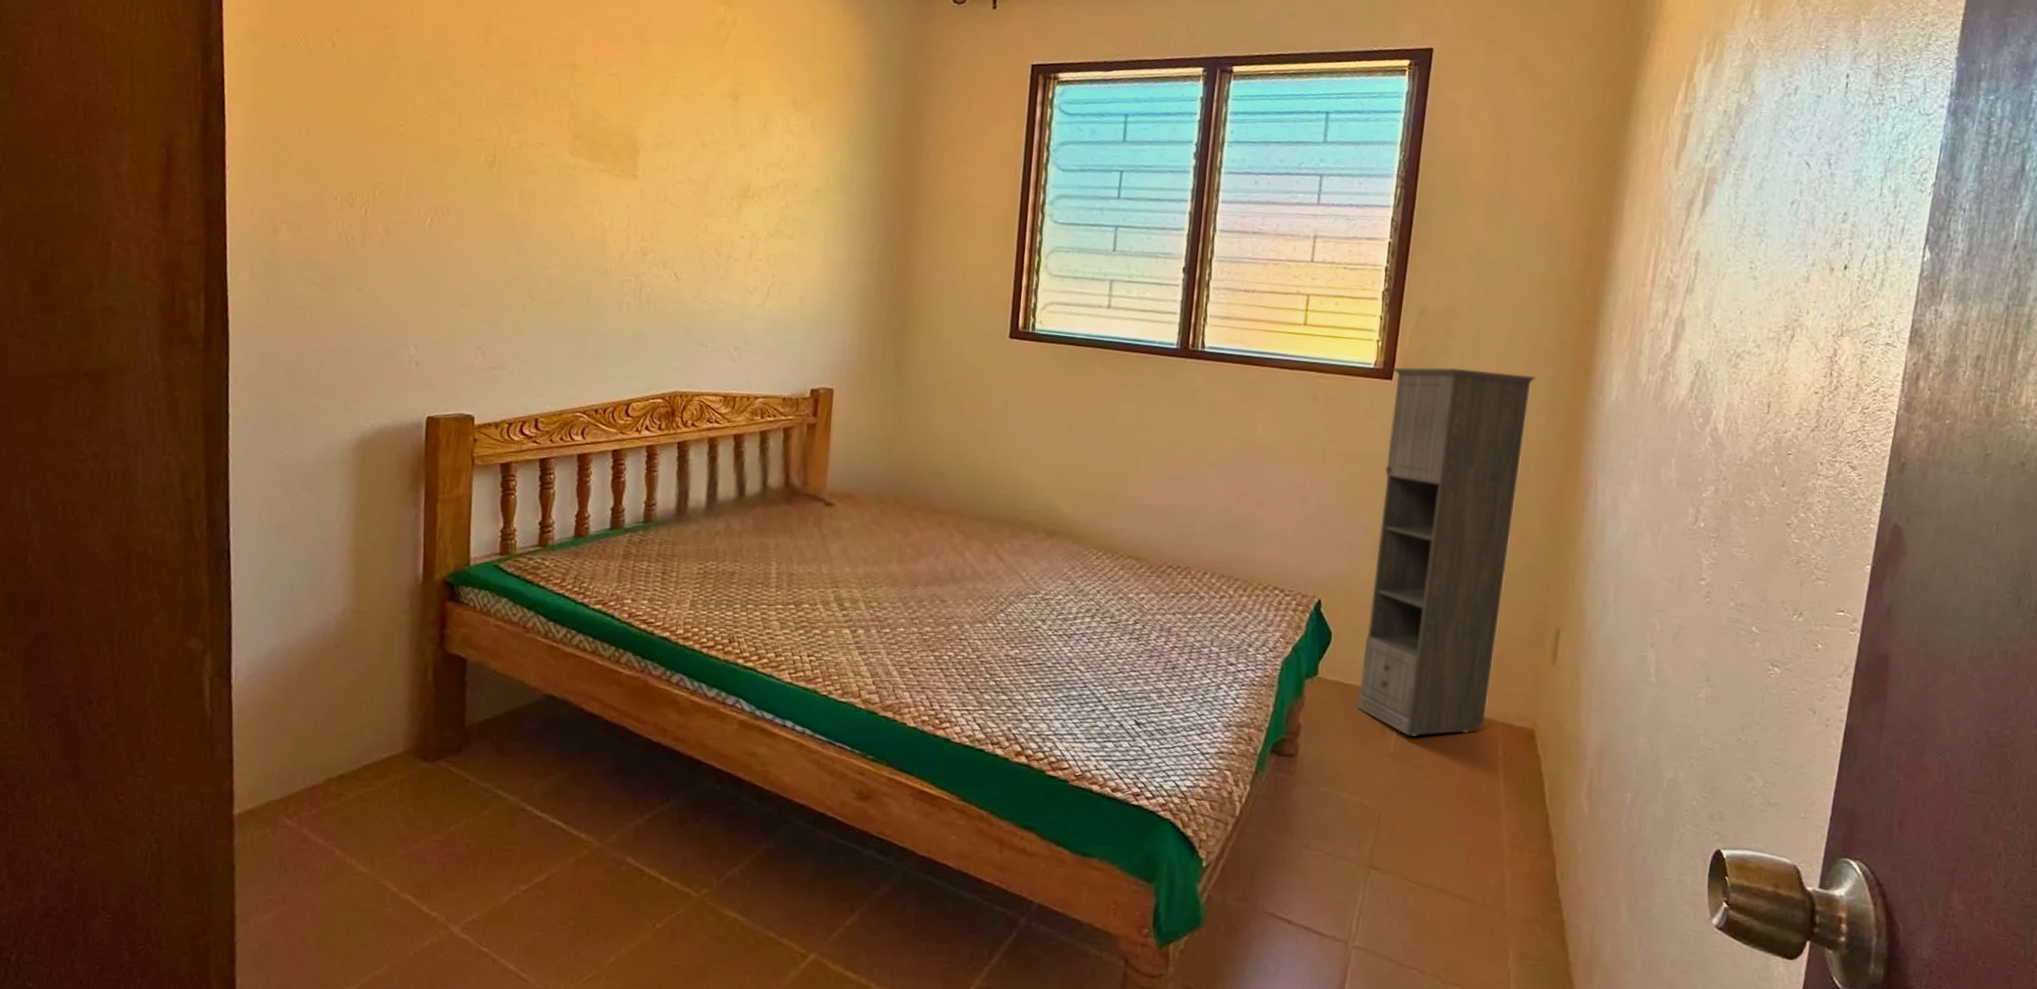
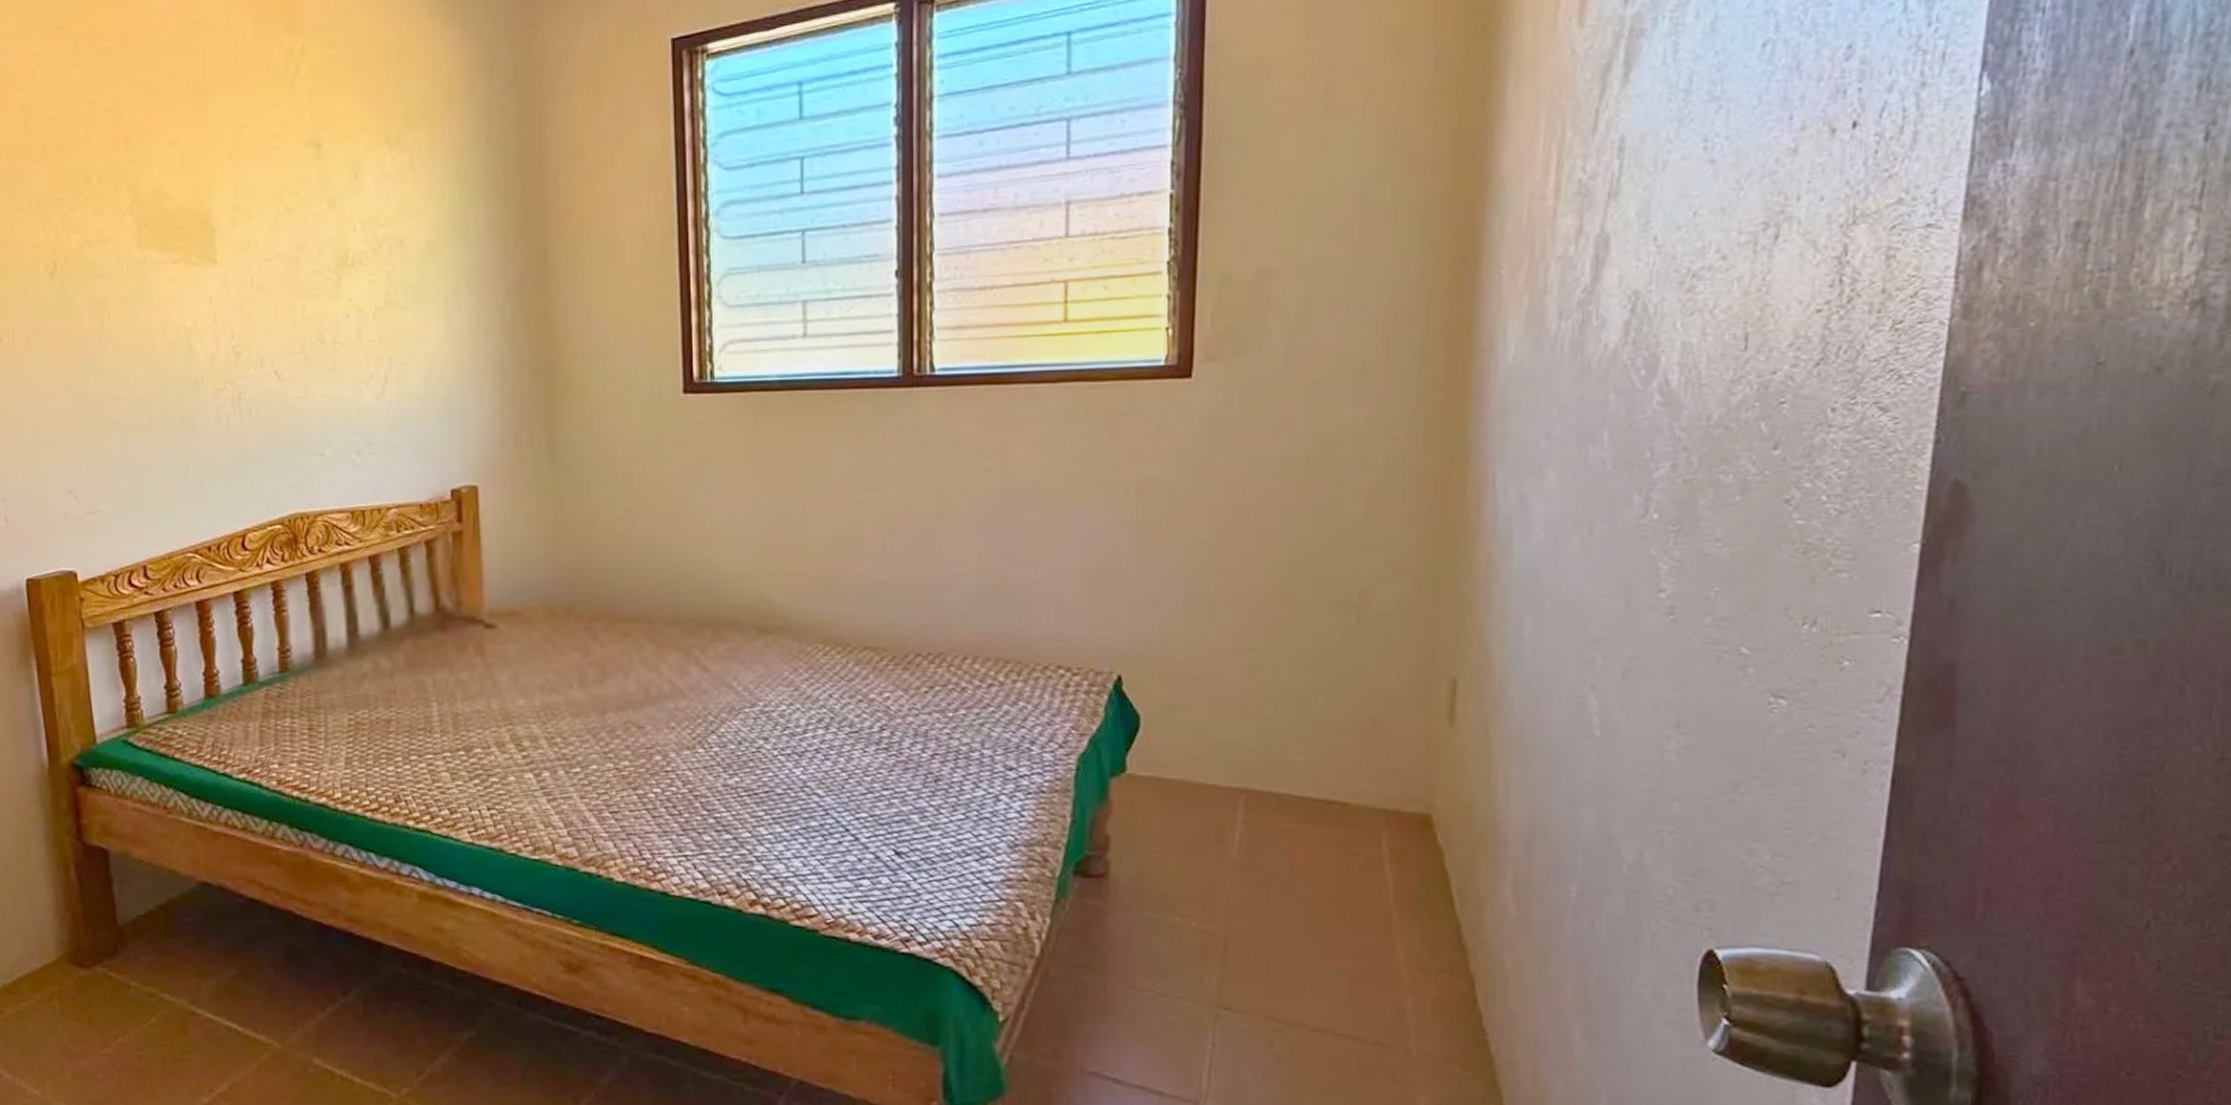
storage cabinet: present [1357,367,1535,736] -> none [1182,345,1394,837]

